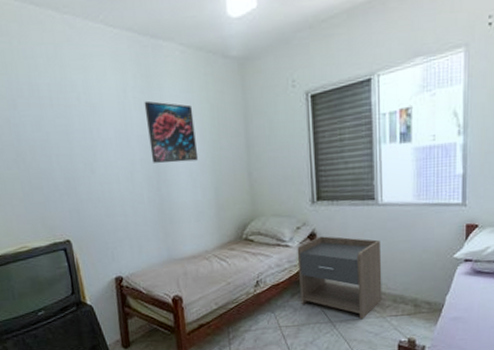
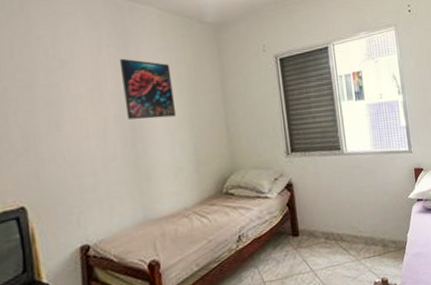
nightstand: present [297,236,382,320] -> none [276,185,356,265]

